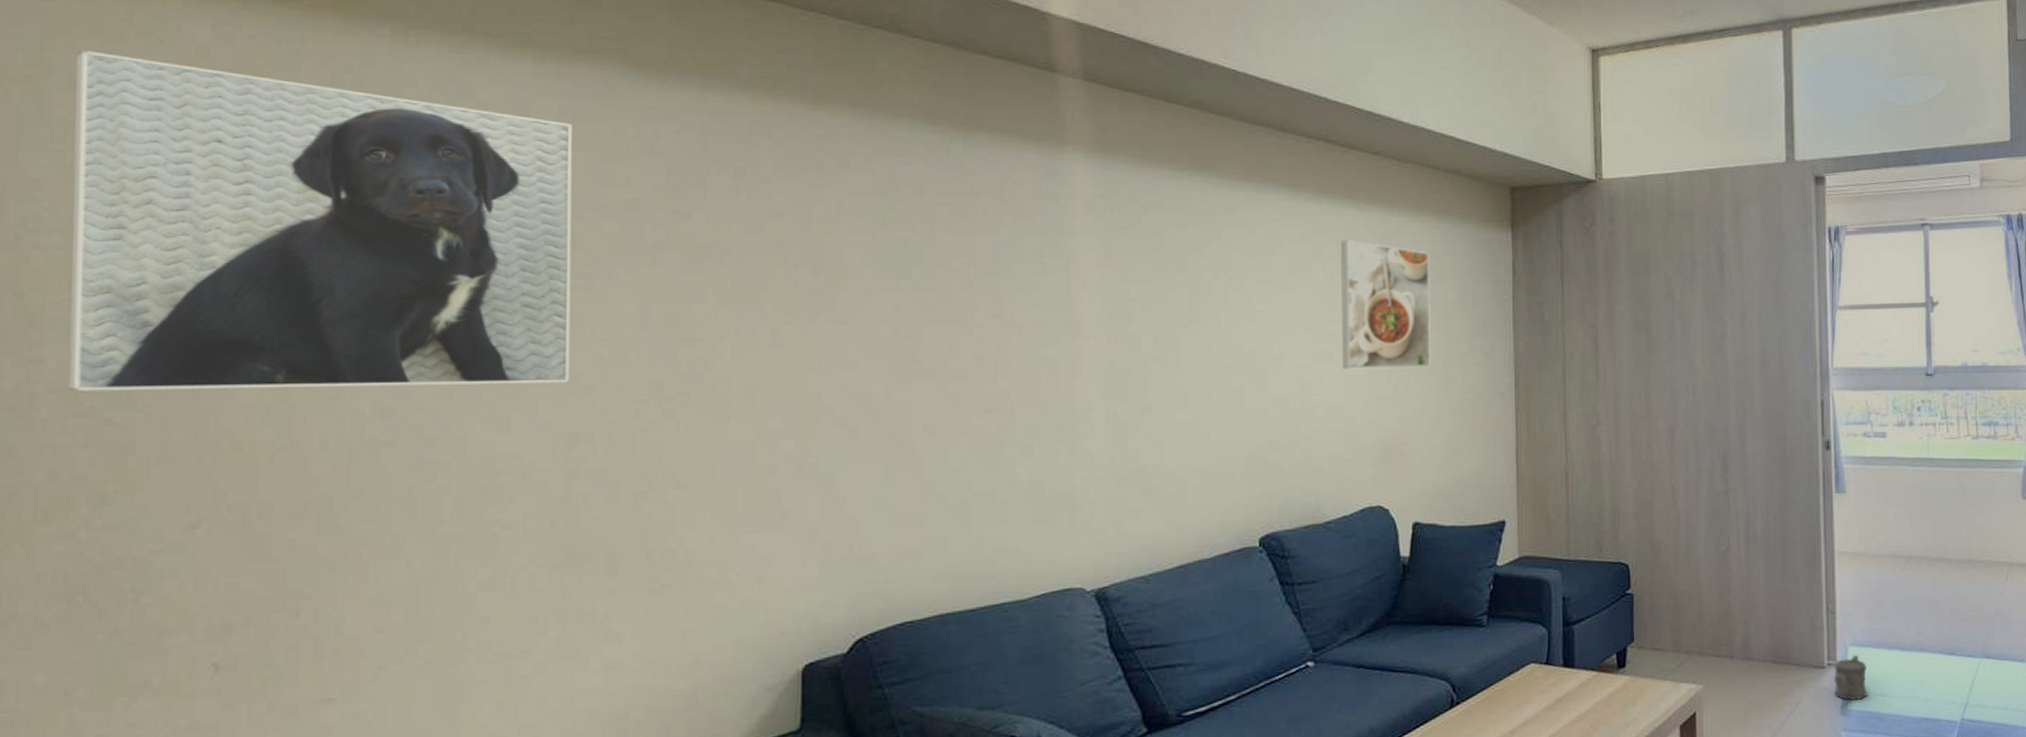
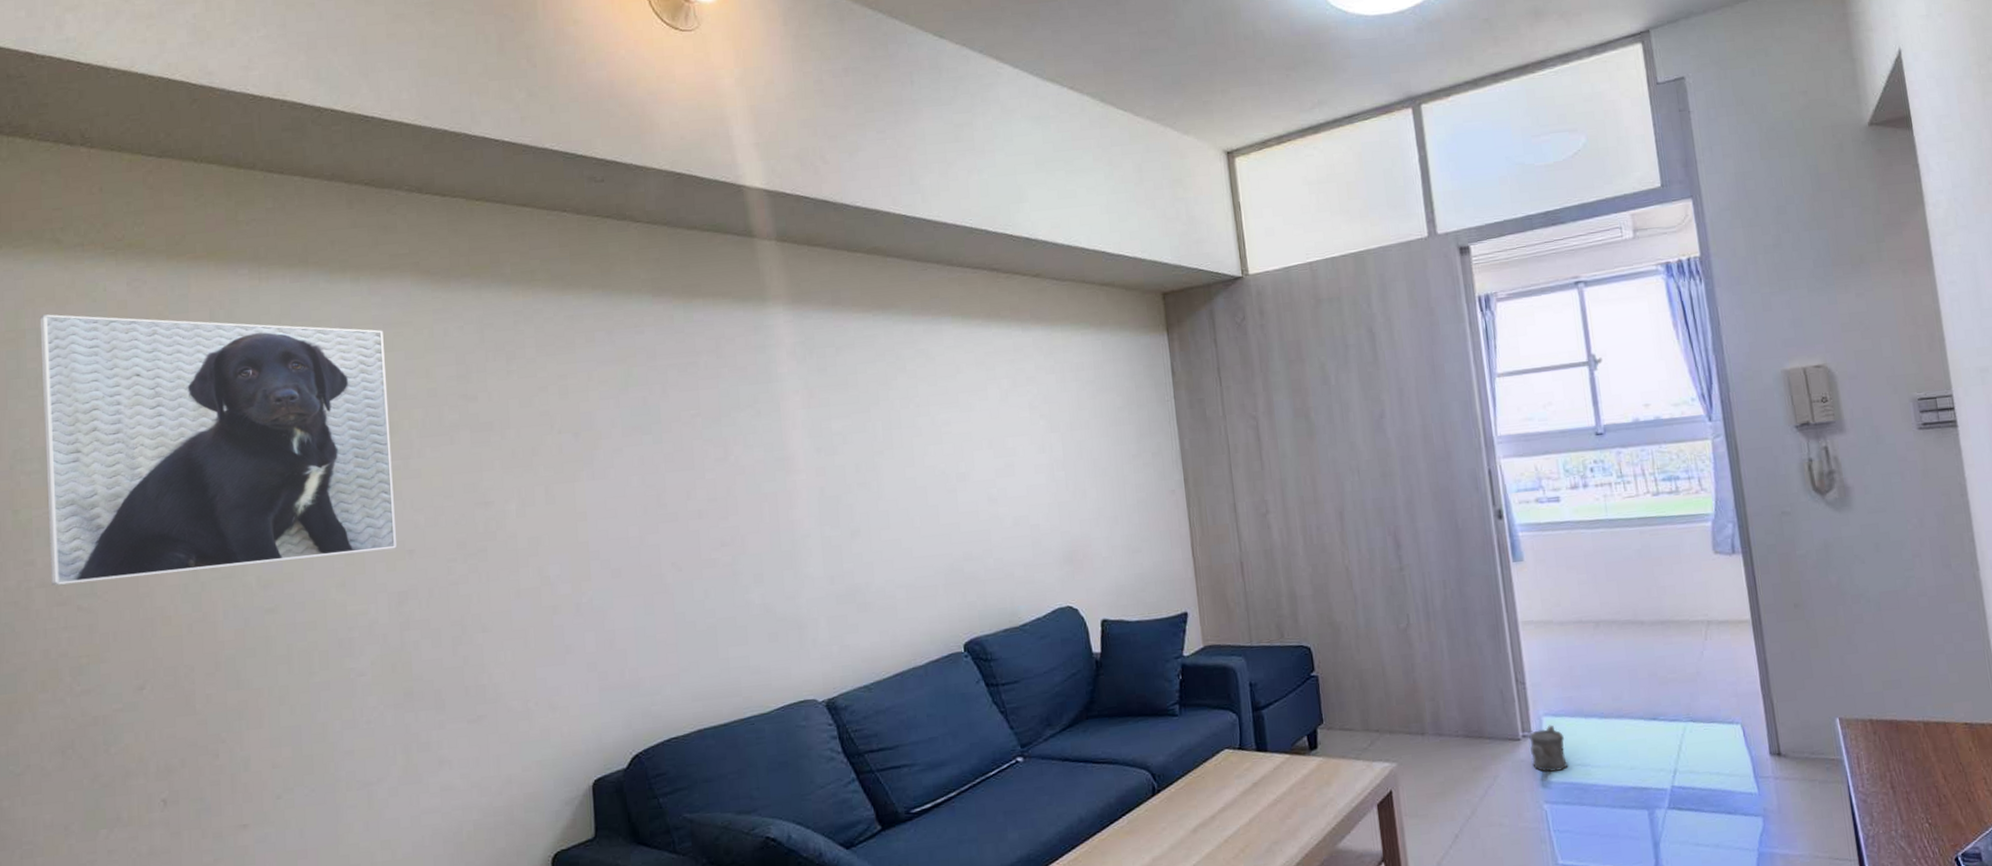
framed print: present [1340,240,1431,369] -> none [1012,359,1104,480]

